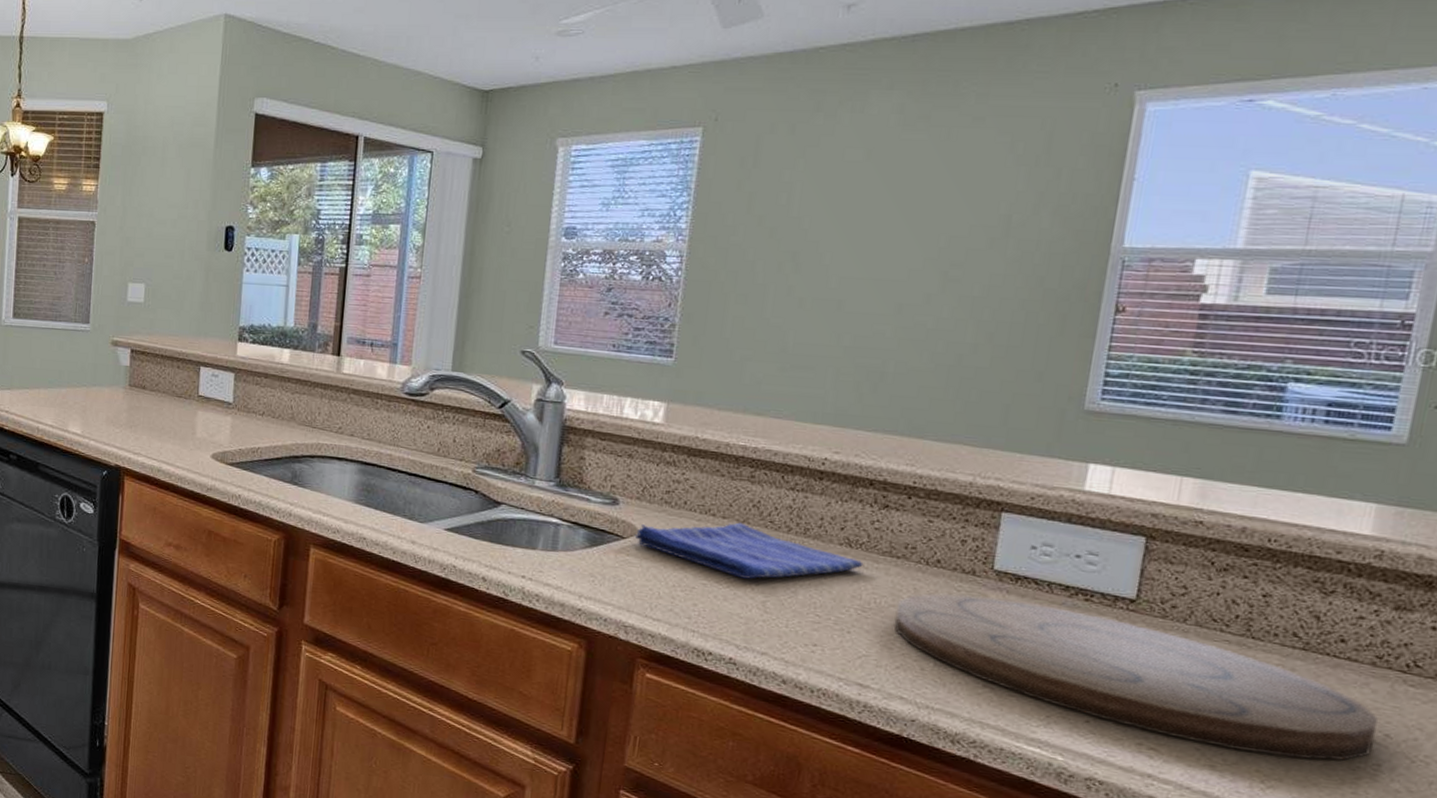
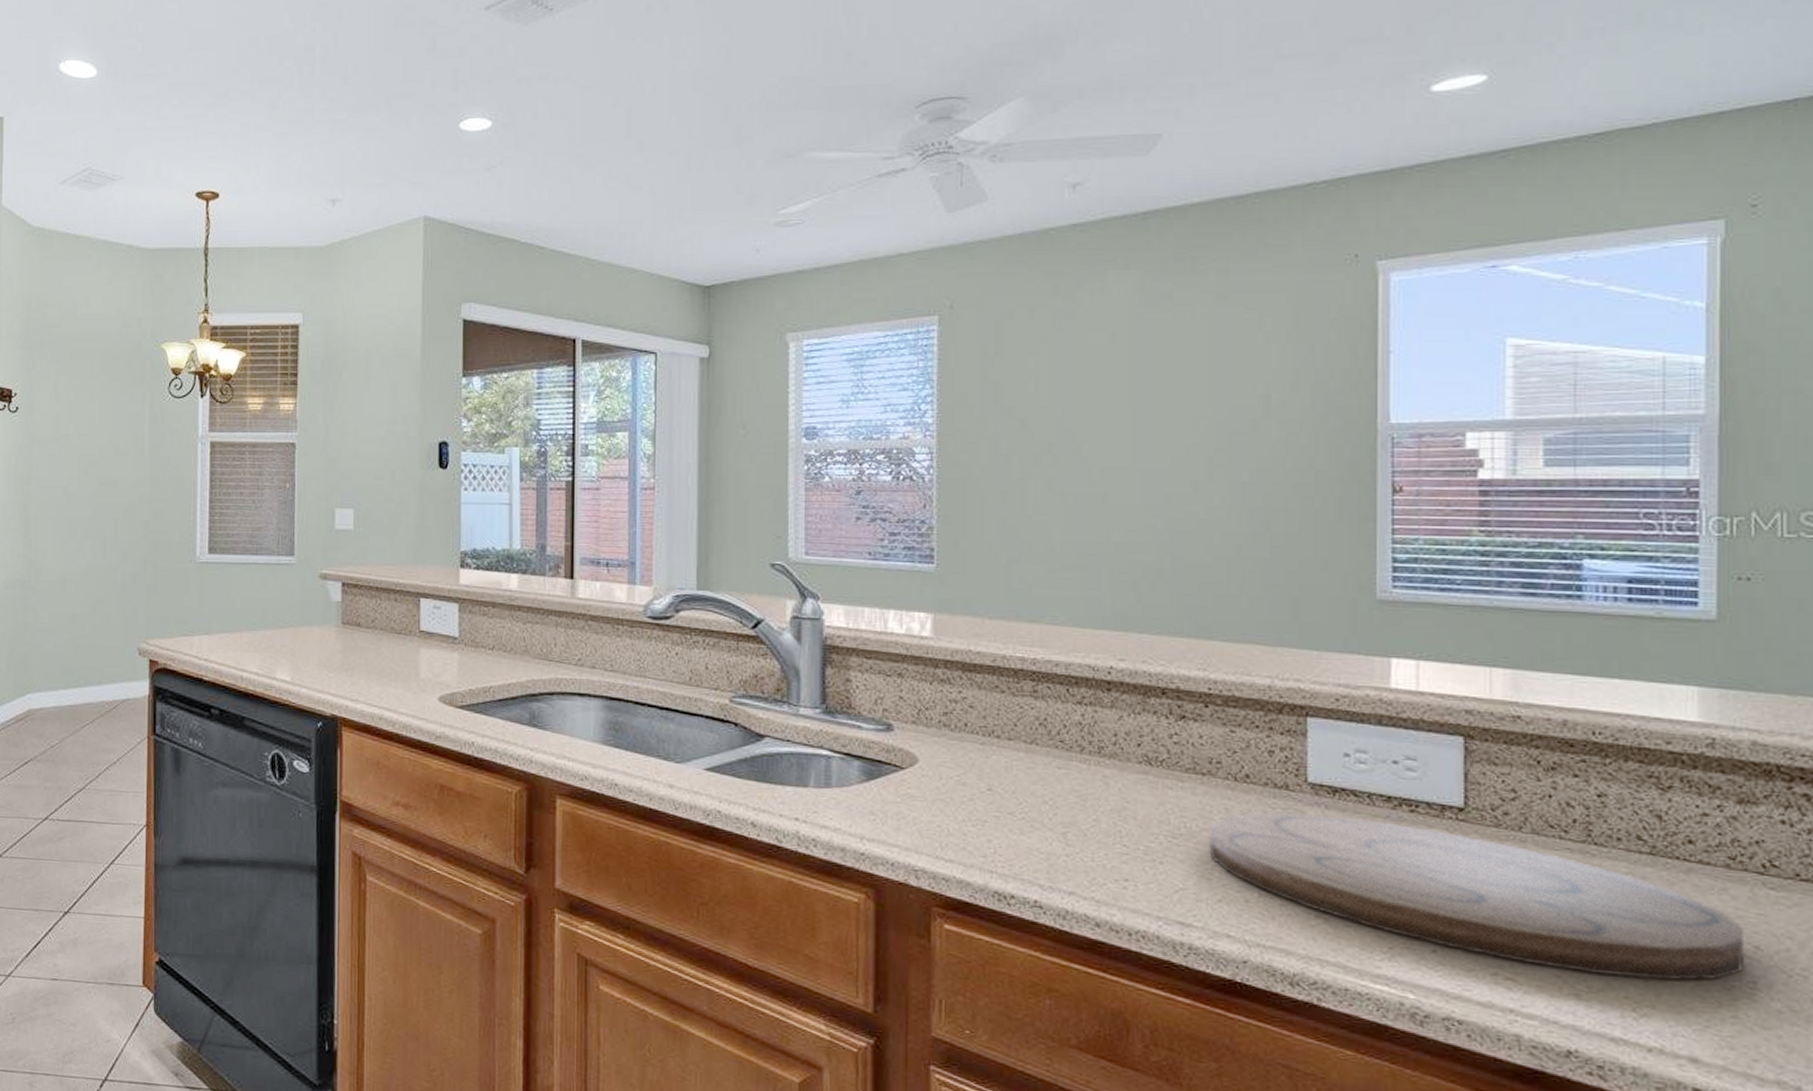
dish towel: present [634,522,864,579] -> none [914,743,1167,808]

